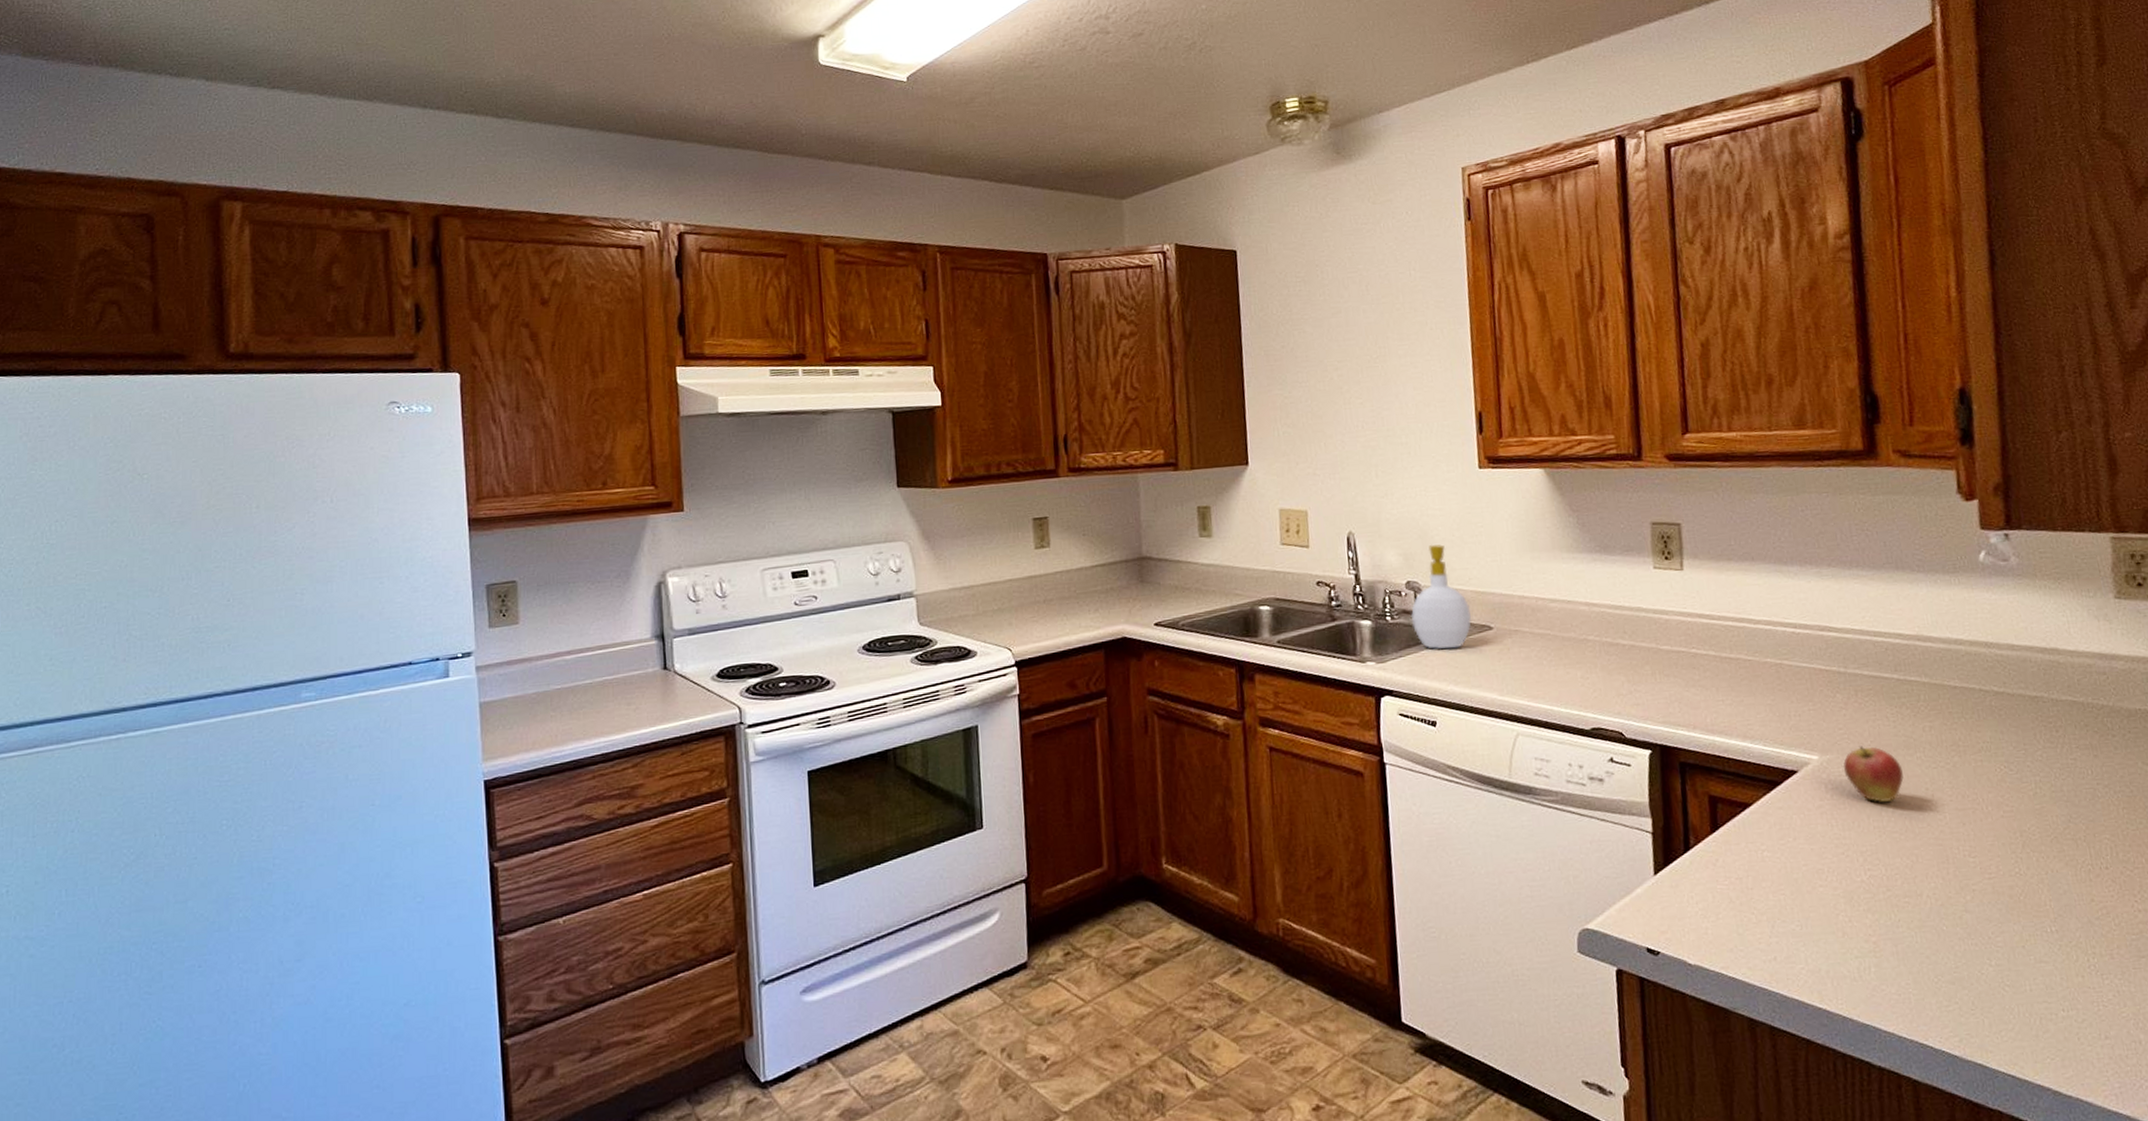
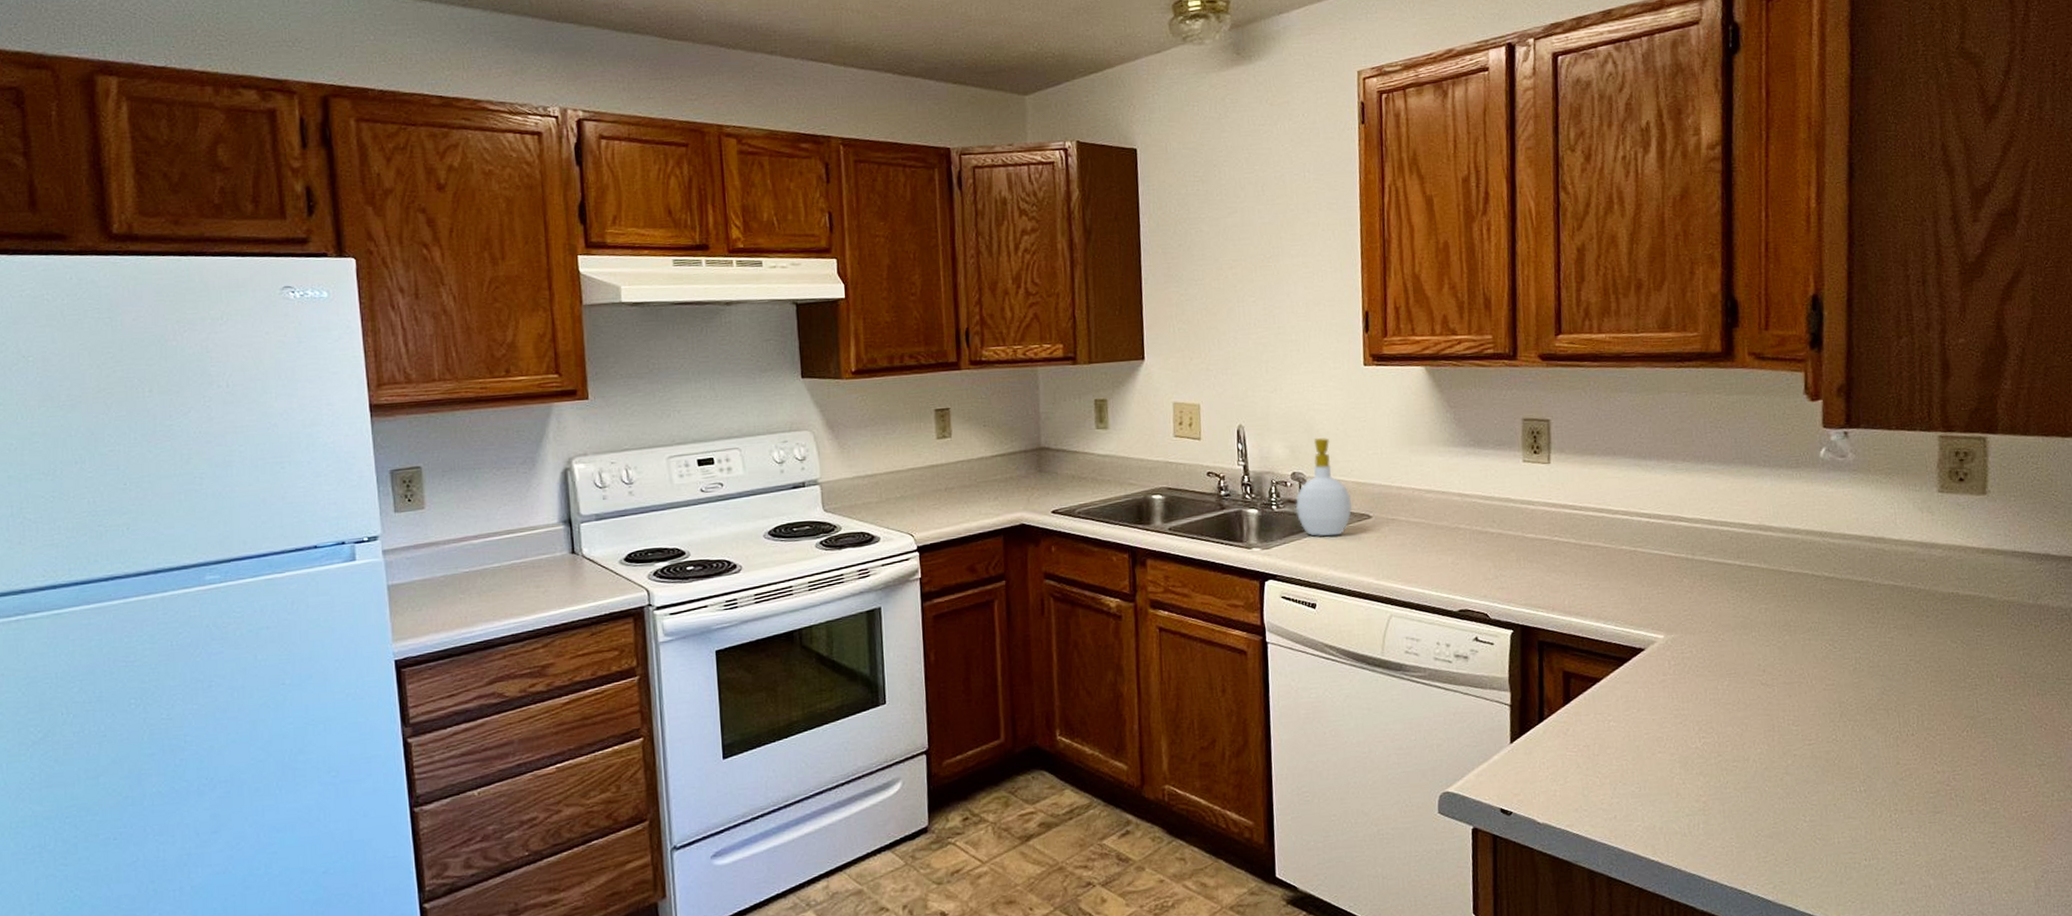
fruit: present [1843,746,1904,802] -> none [1685,626,1739,677]

